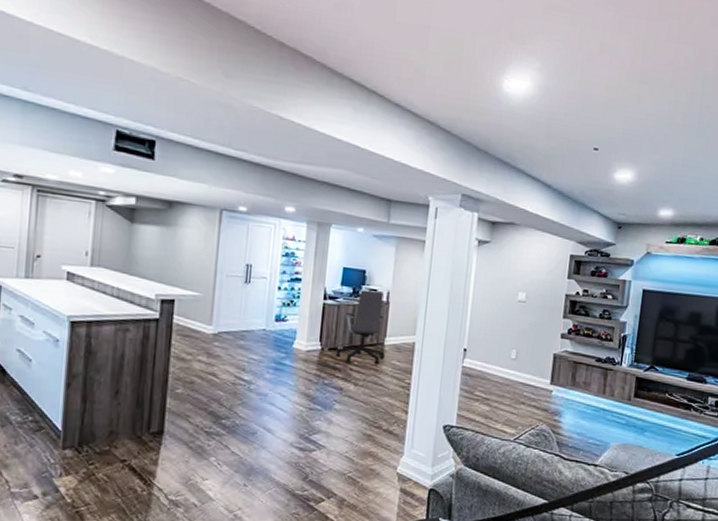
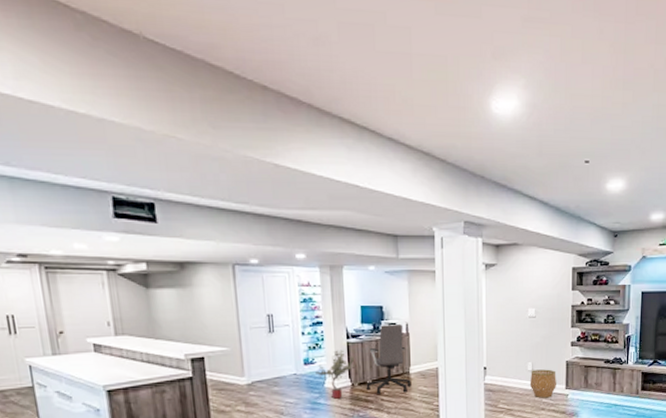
potted tree: none [285,310,329,363] -> present [315,350,355,400]
basket: none [511,358,542,392] -> present [529,369,556,398]

